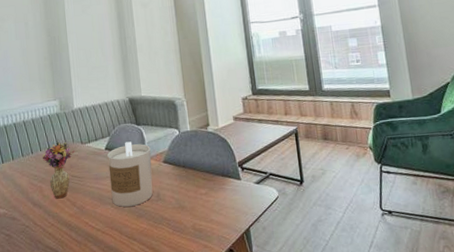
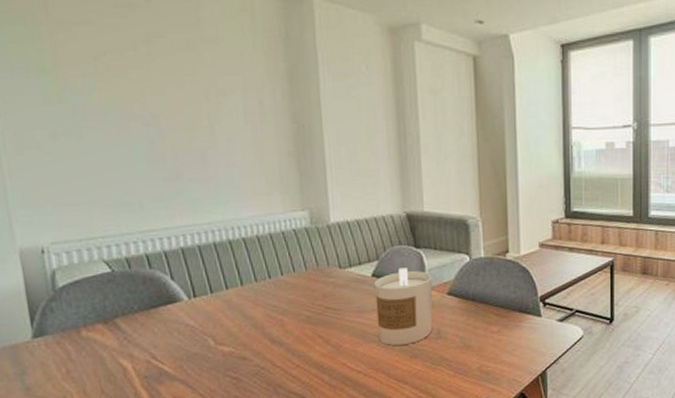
flower arrangement: present [43,139,76,199] -> none [285,262,331,335]

